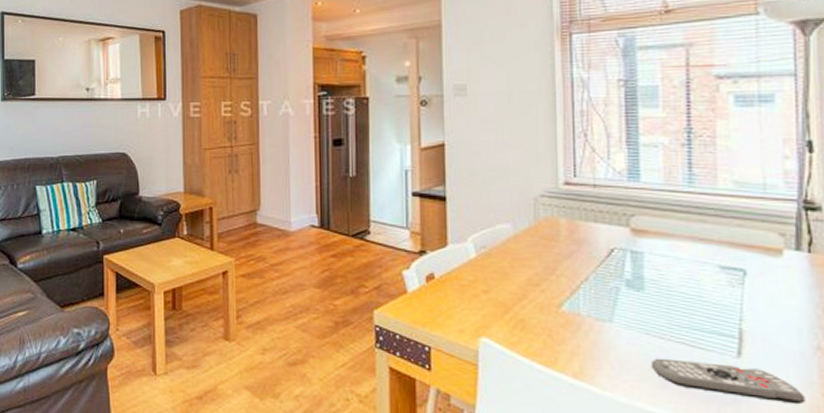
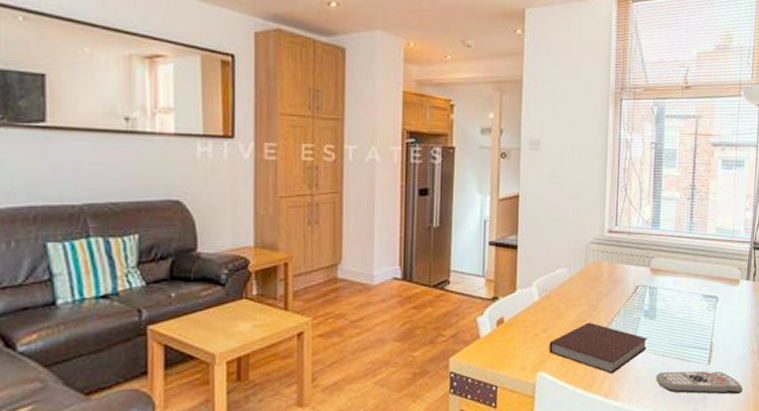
notebook: none [493,287,635,352] -> present [549,322,648,374]

